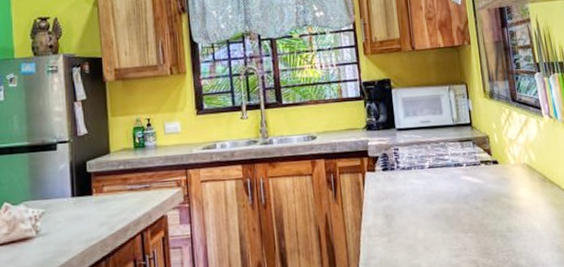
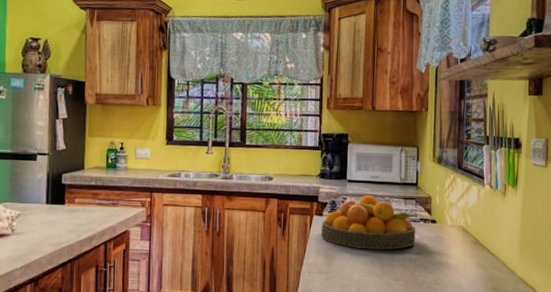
fruit bowl: none [375,142,480,203] -> present [321,195,418,250]

